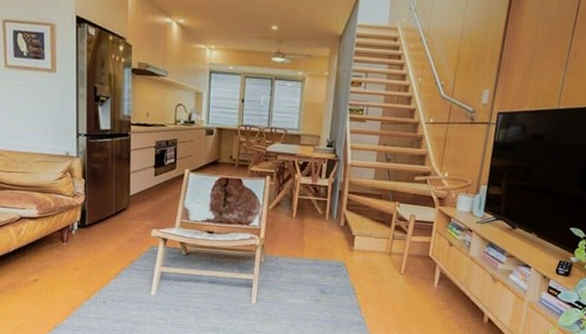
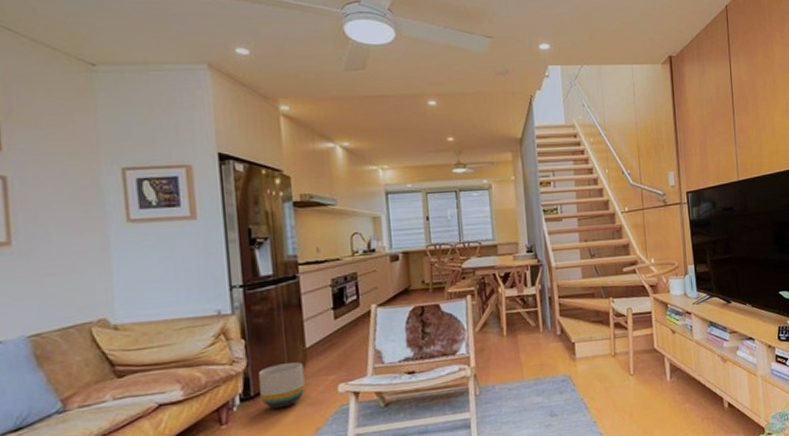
planter: none [93,204,127,239] -> present [258,362,305,409]

